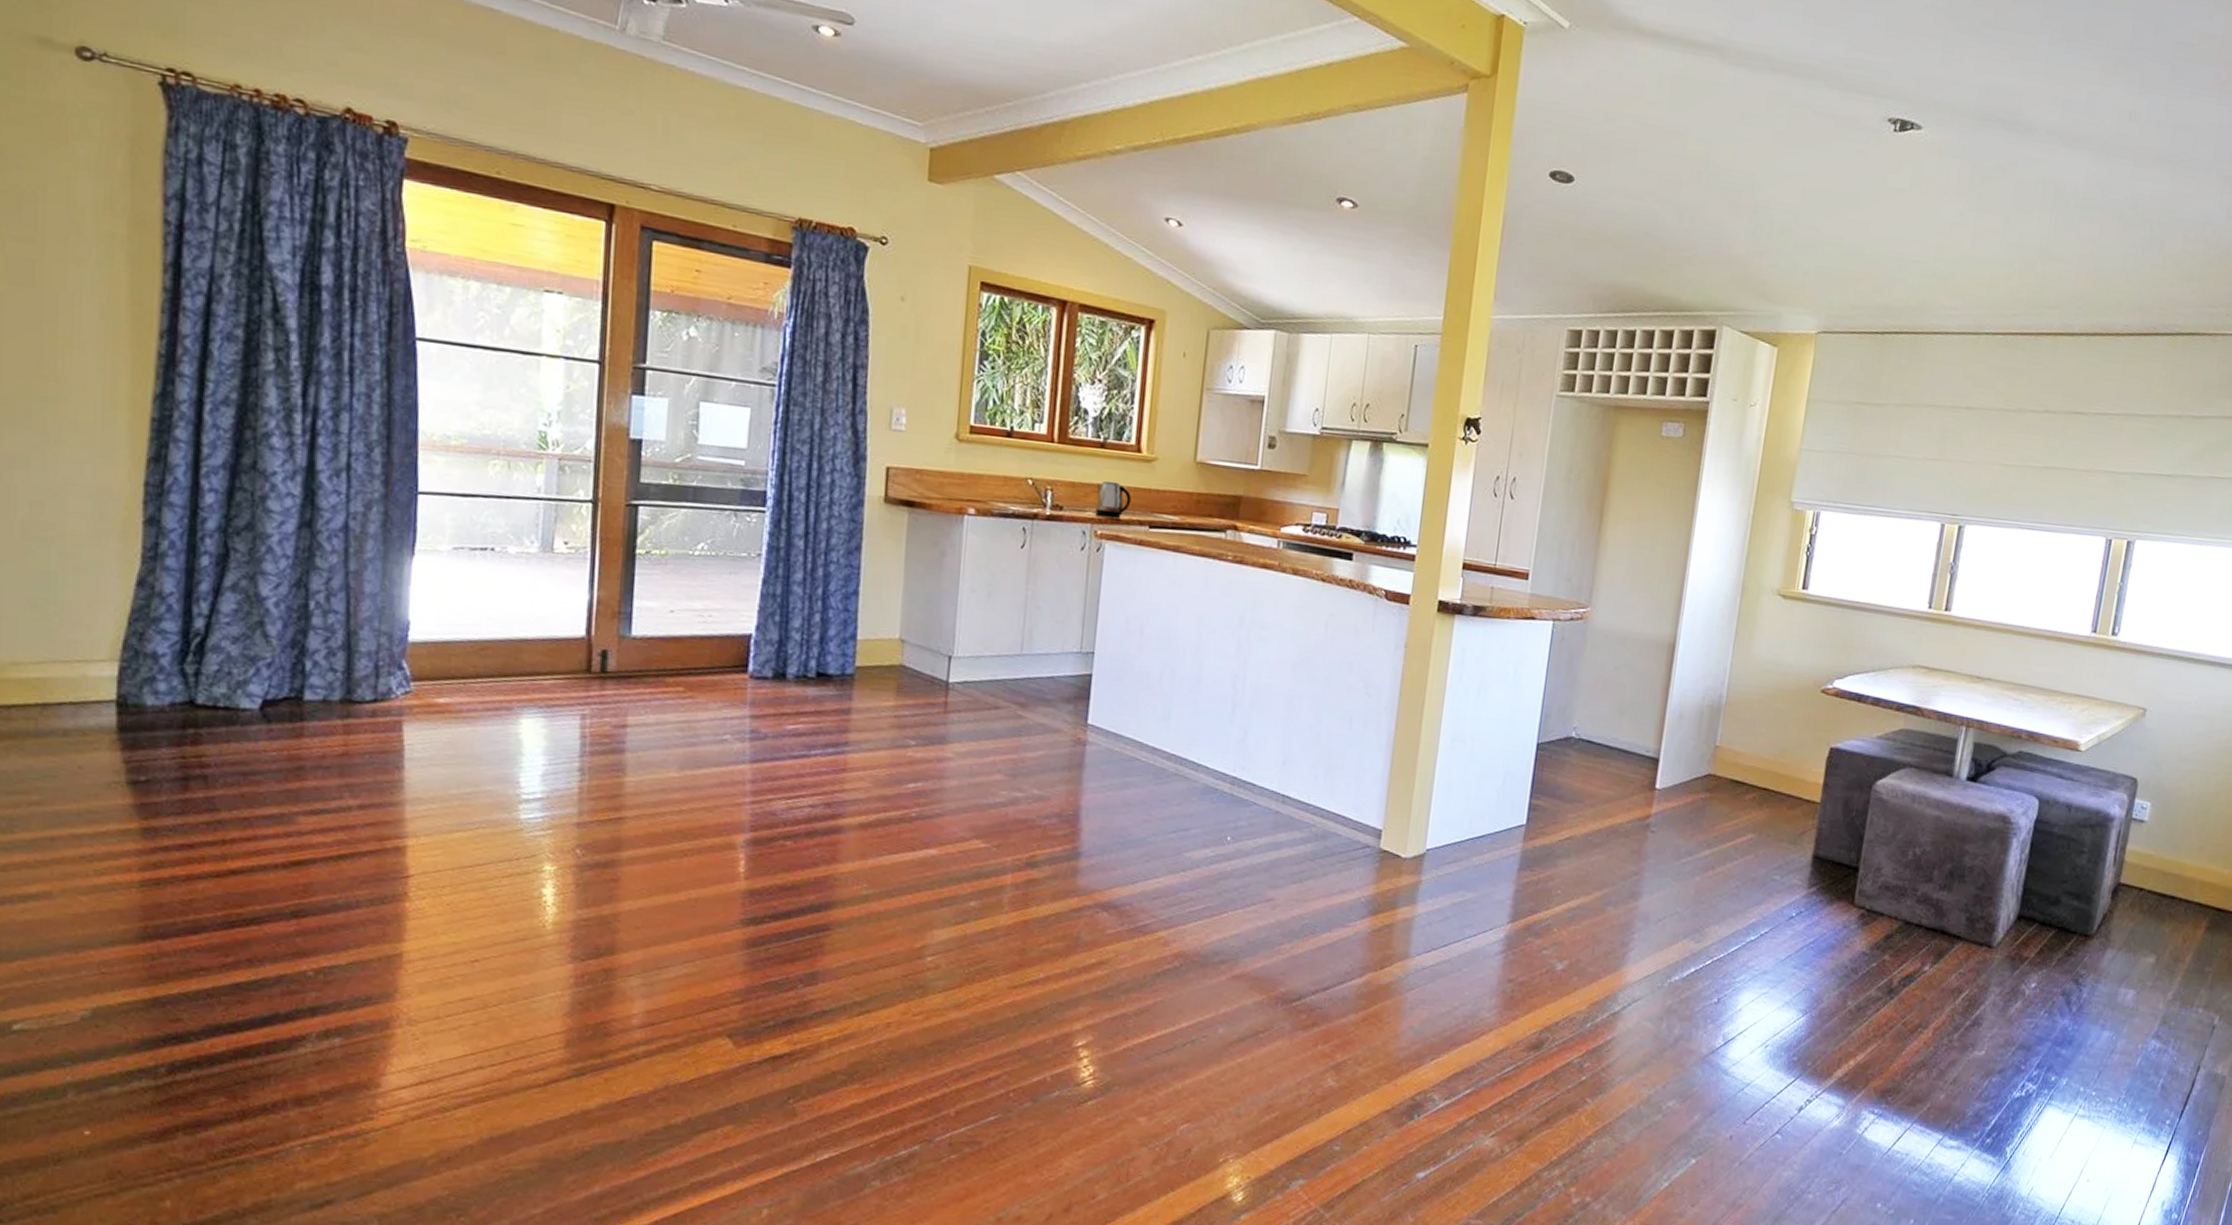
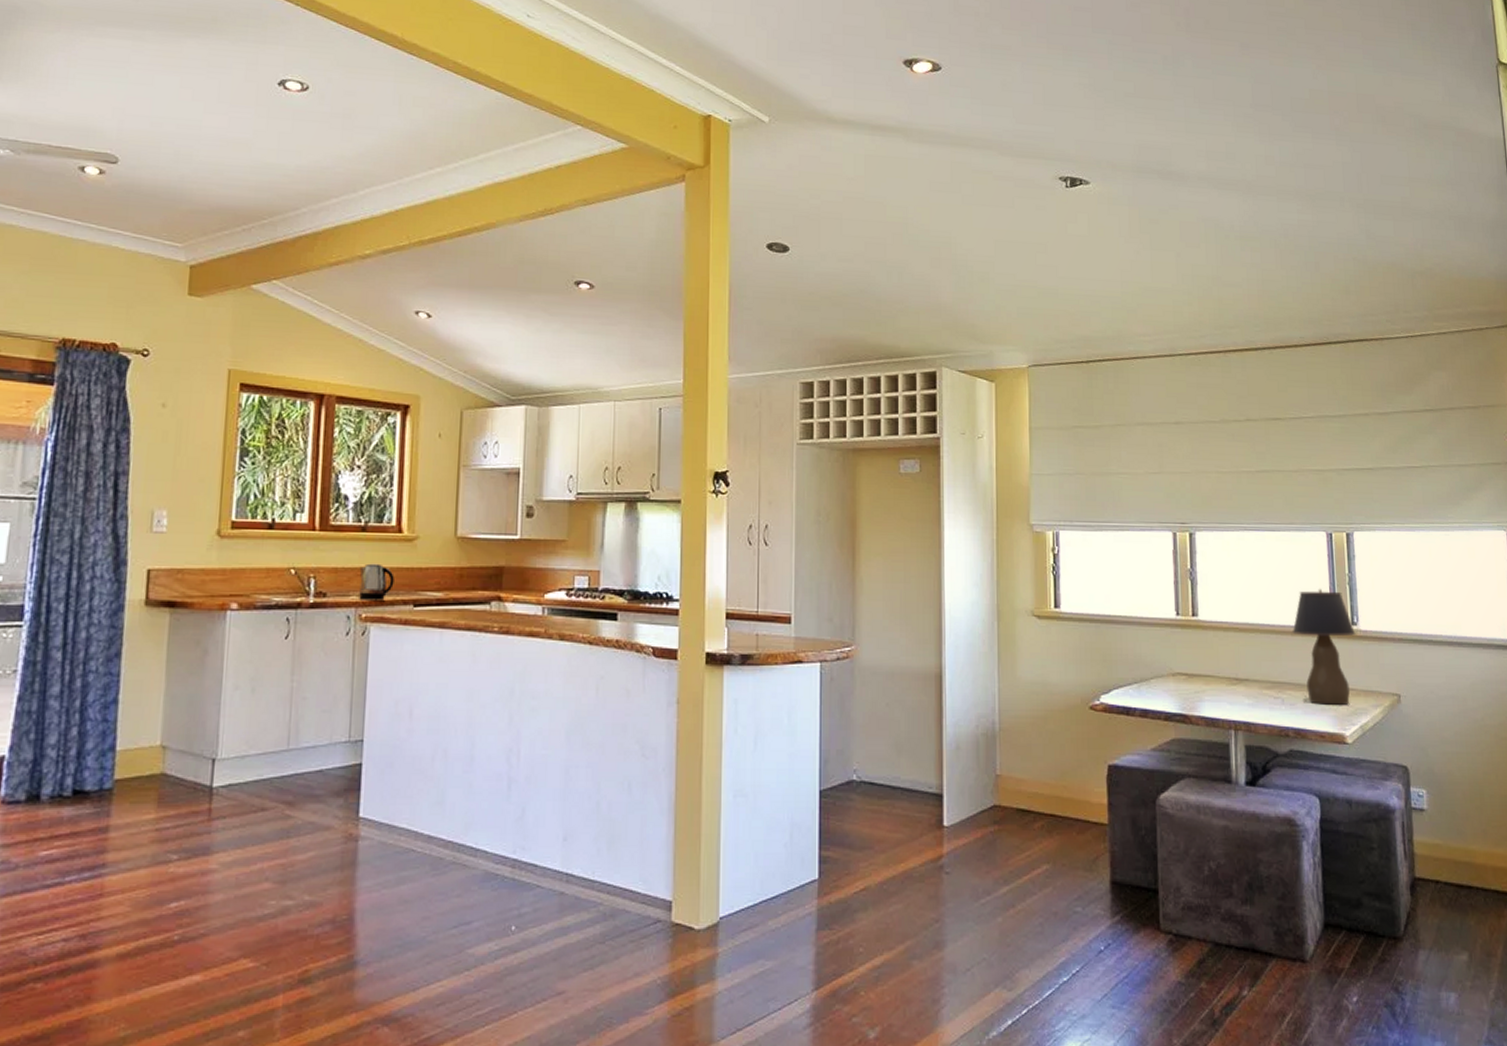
table lamp: none [2044,594,2114,714] -> present [1292,588,1356,706]

